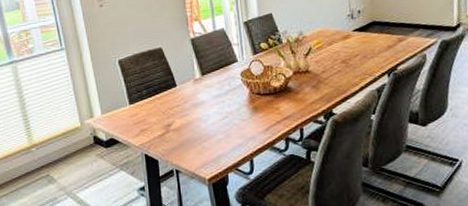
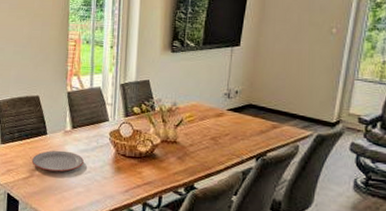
plate: none [165,99,219,124] -> present [32,150,84,172]

